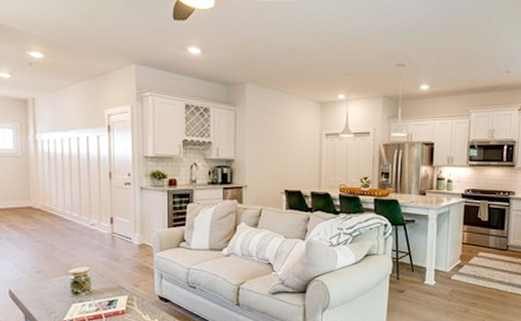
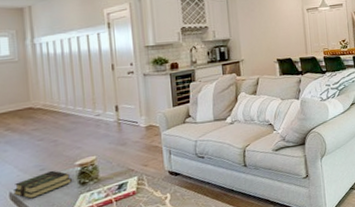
book: none [11,274,65,299] -> present [12,170,72,199]

